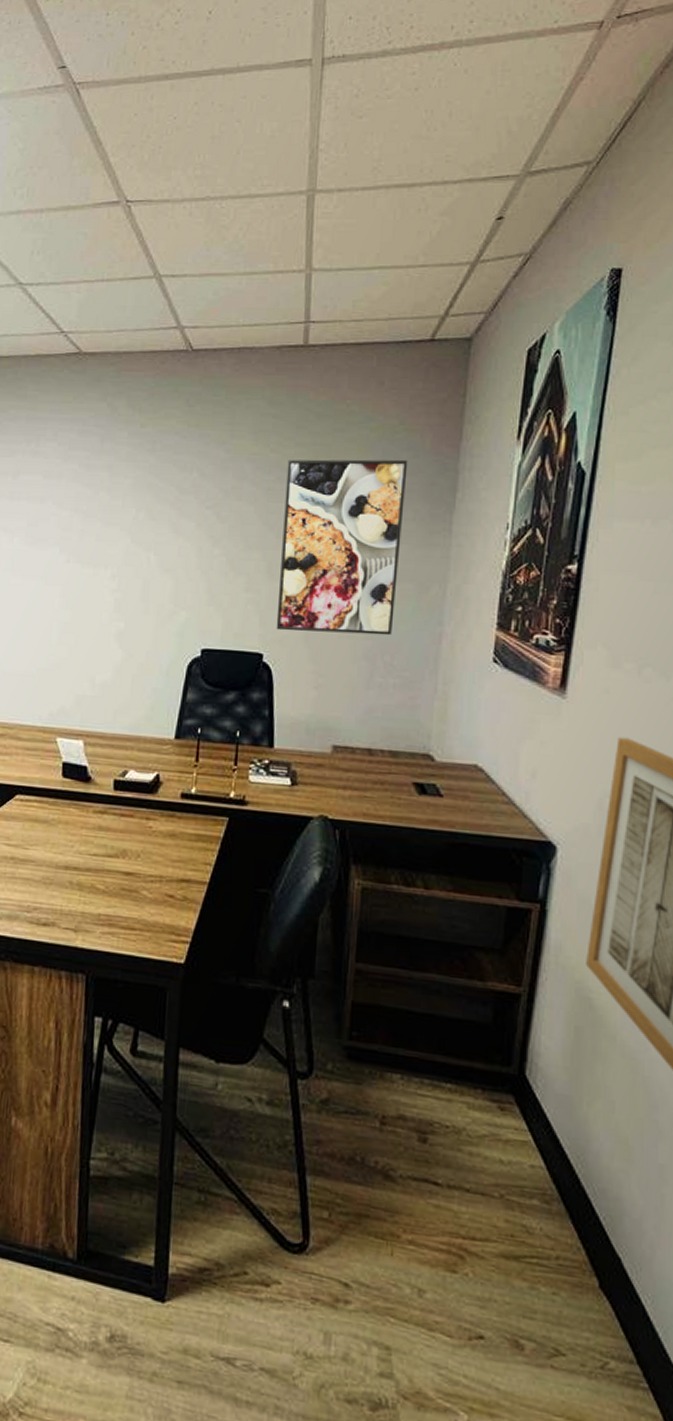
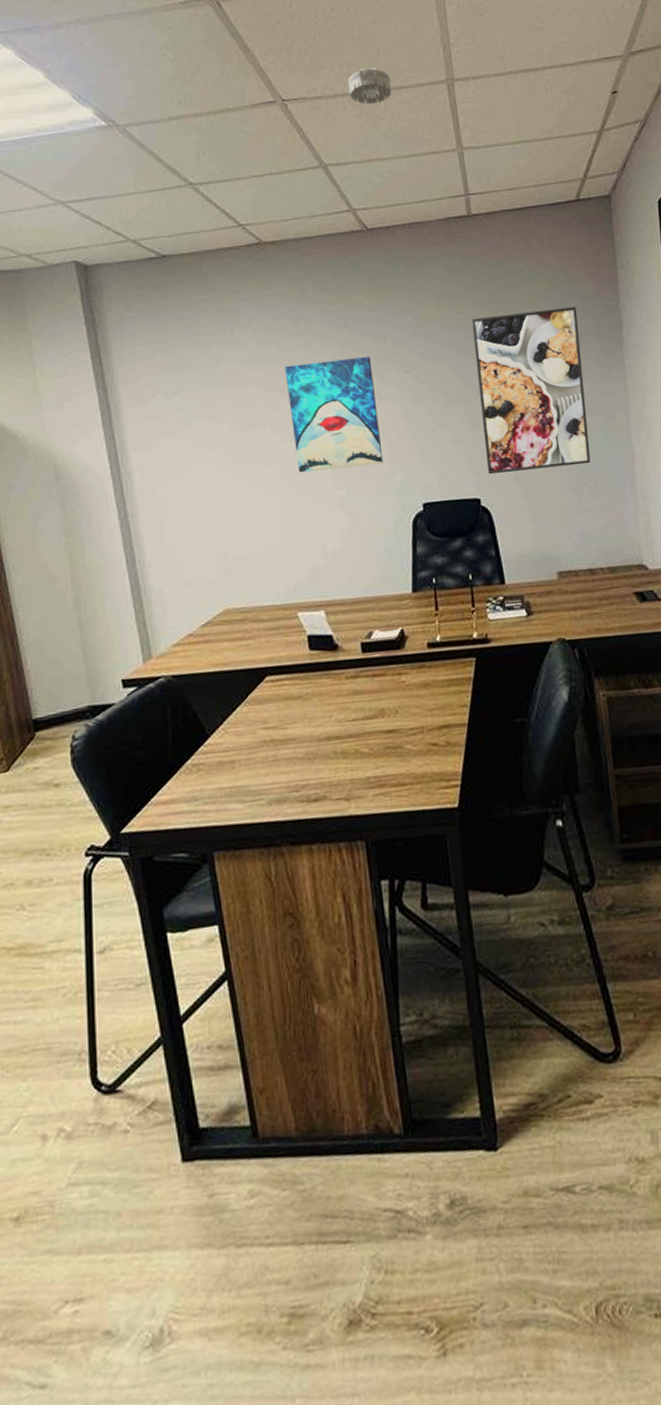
wall art: none [80,485,174,601] -> present [285,356,384,473]
smoke detector: none [198,172,246,212] -> present [348,68,392,105]

